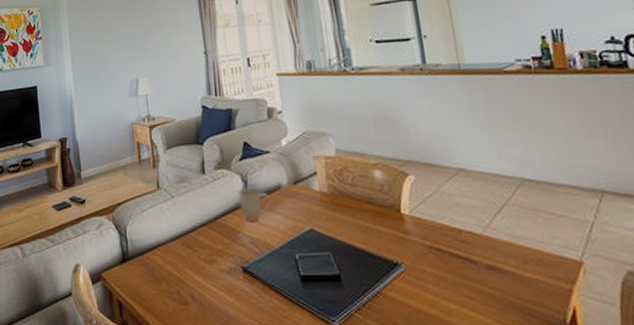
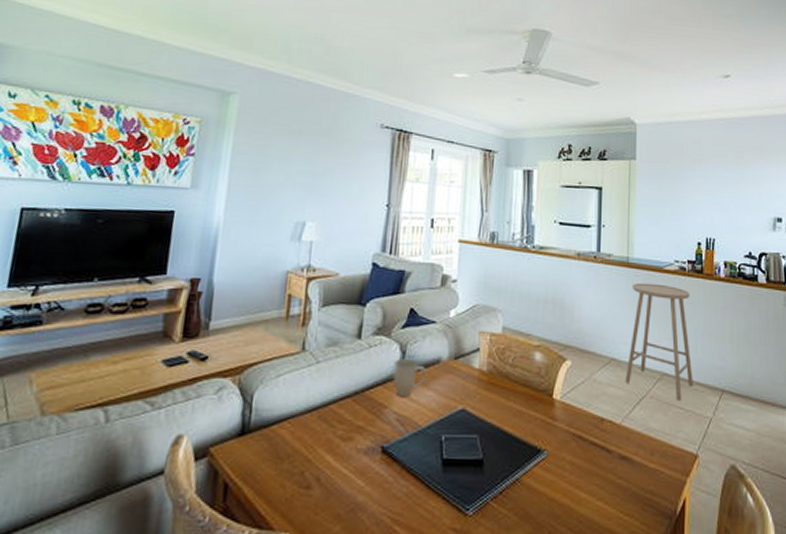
stool: none [469,87,563,207] -> present [625,282,693,401]

